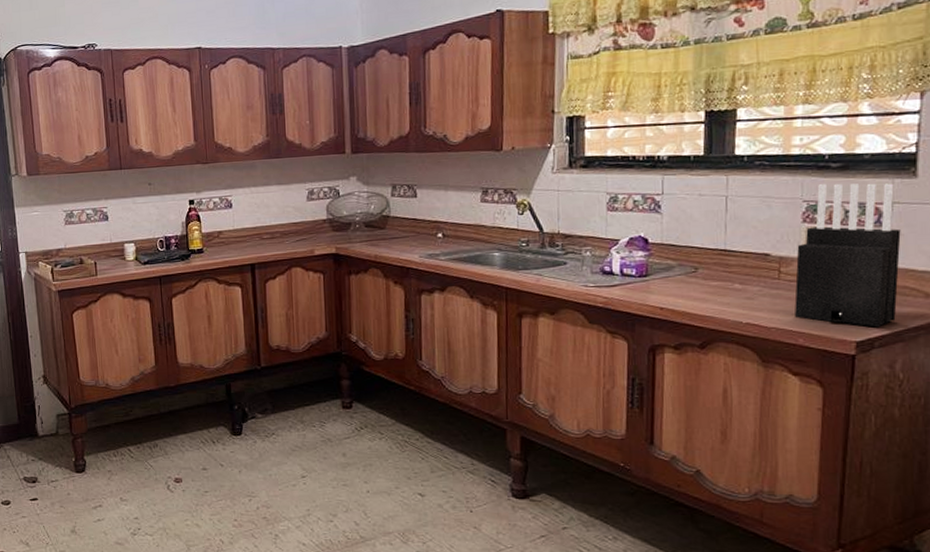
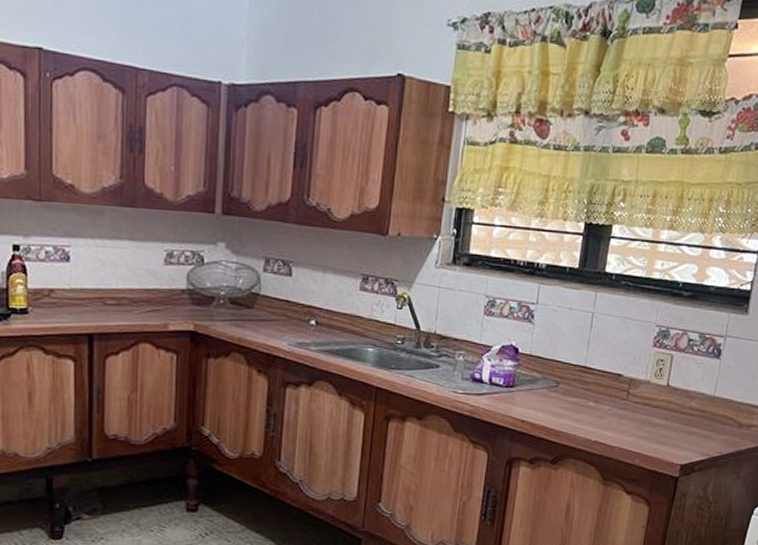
knife block: present [794,183,901,327] -> none [635,311,730,452]

